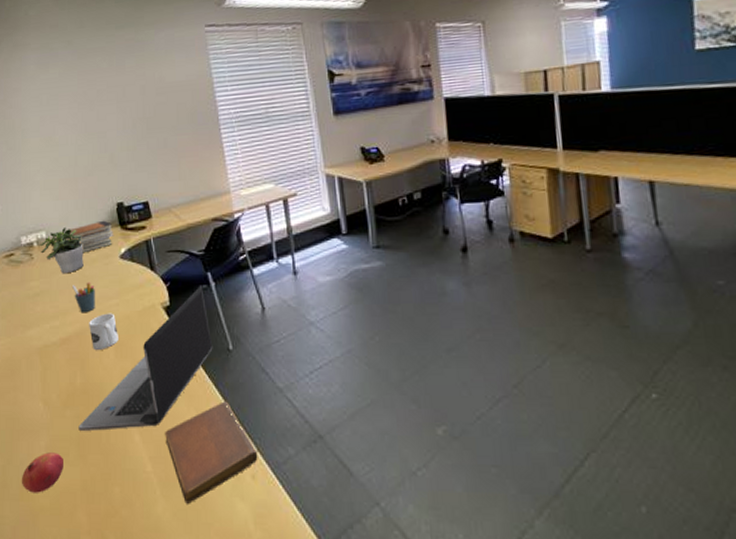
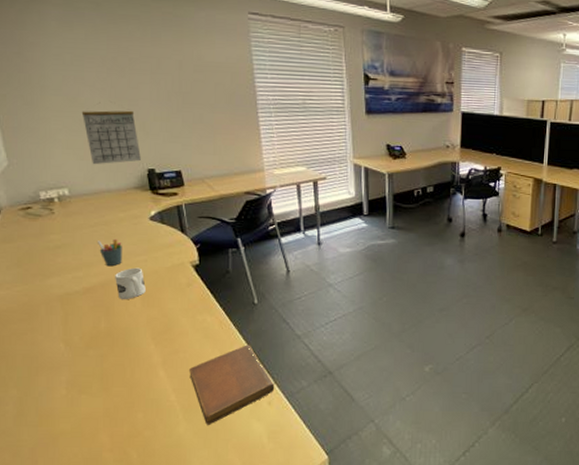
pomegranate: present [21,452,63,493] -> none [40,386,86,420]
potted plant: present [40,226,84,274] -> none [61,186,110,230]
calendar: none [56,138,110,204] -> present [81,102,141,165]
book stack: present [63,220,114,253] -> none [87,183,144,213]
laptop computer: present [78,286,213,431] -> none [102,250,239,368]

